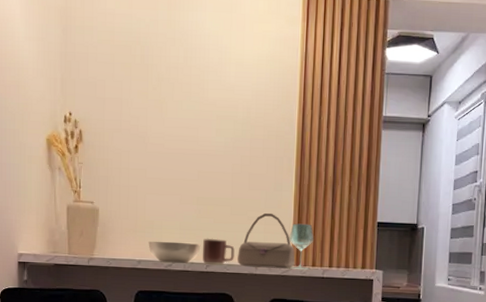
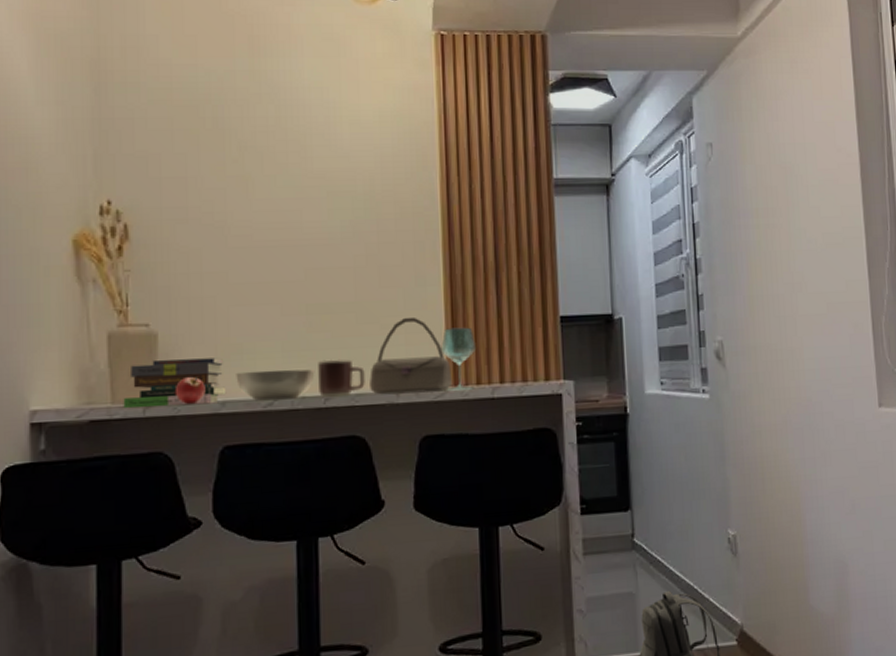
books: none [75,228,142,261] -> present [123,358,227,409]
fruit: none [108,241,128,260] -> present [174,377,206,405]

